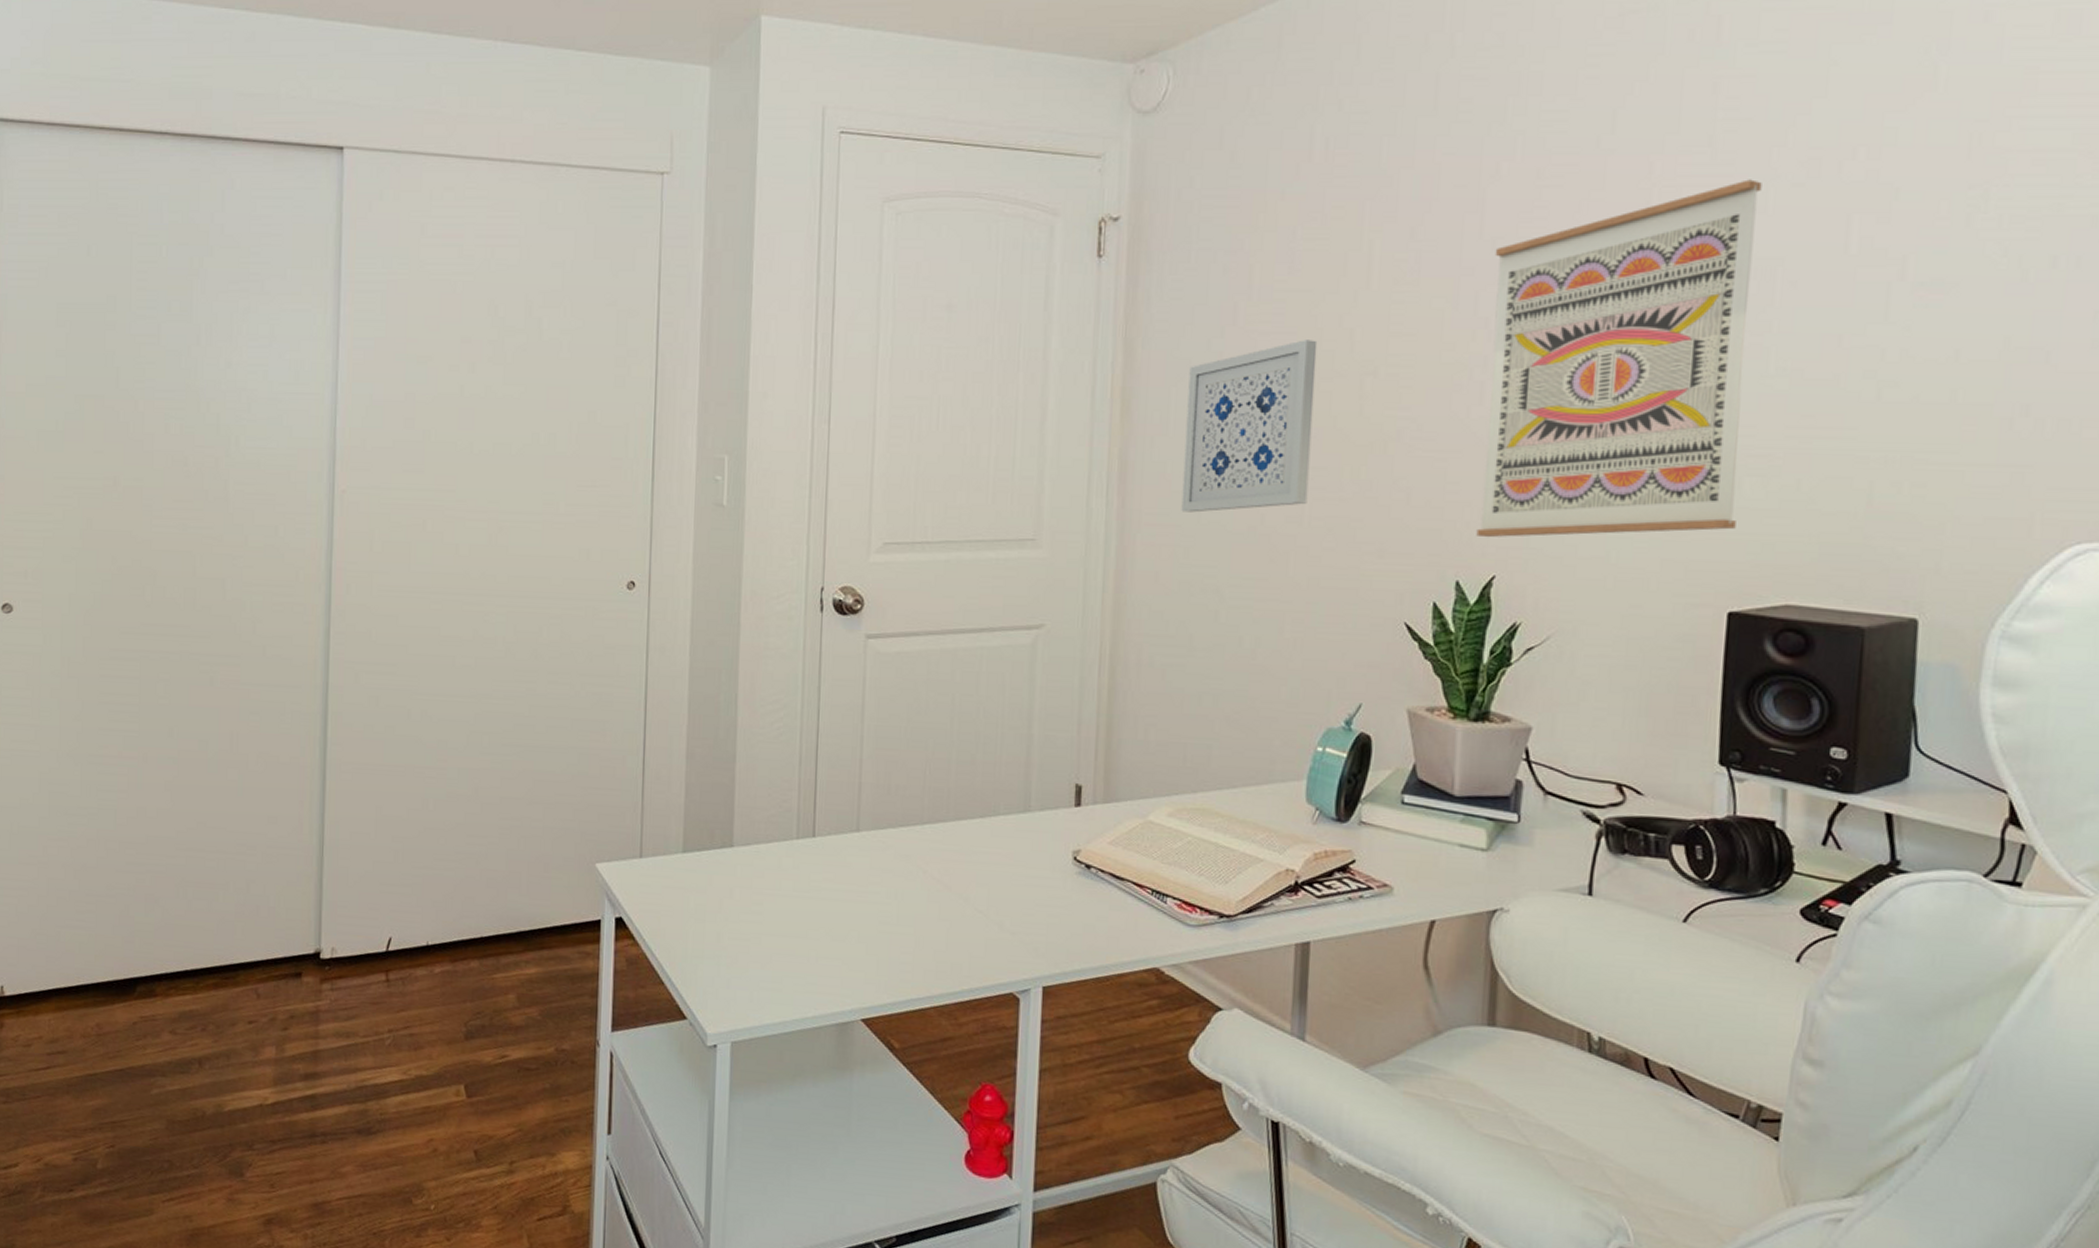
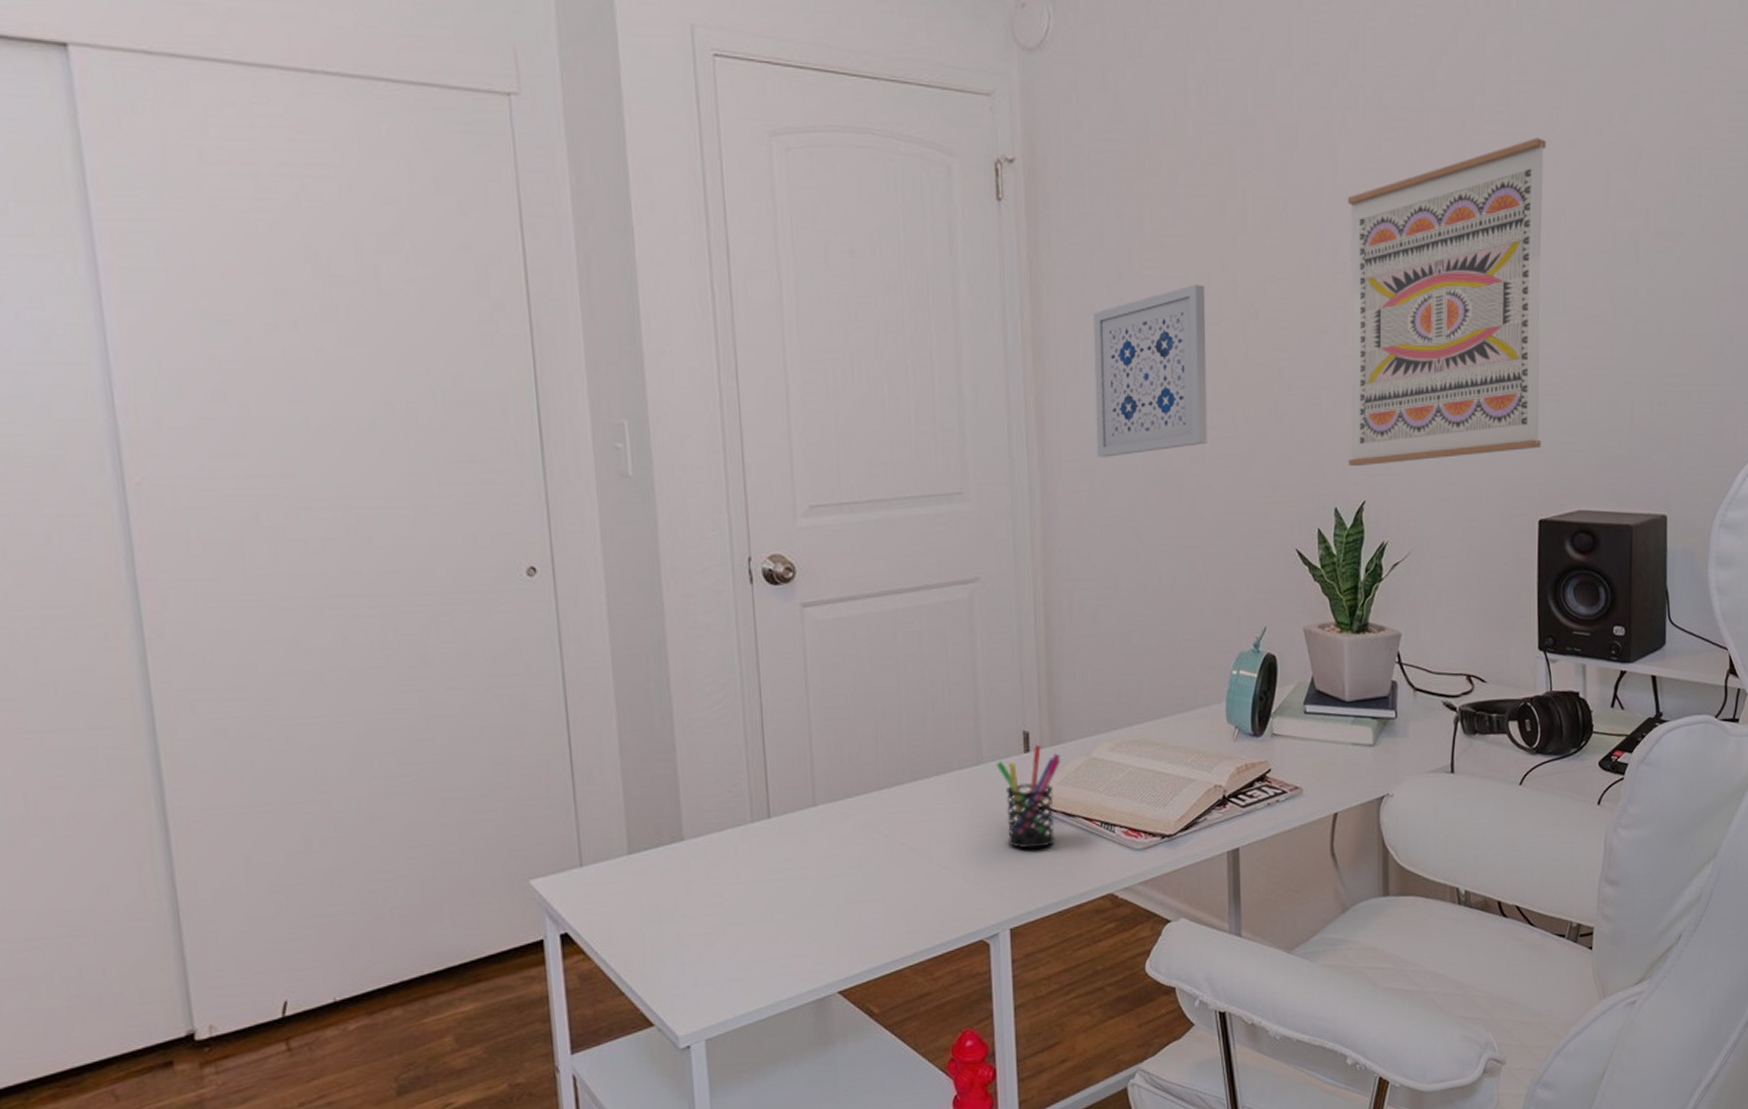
pen holder: none [1043,799,1114,907] -> present [995,744,1061,849]

